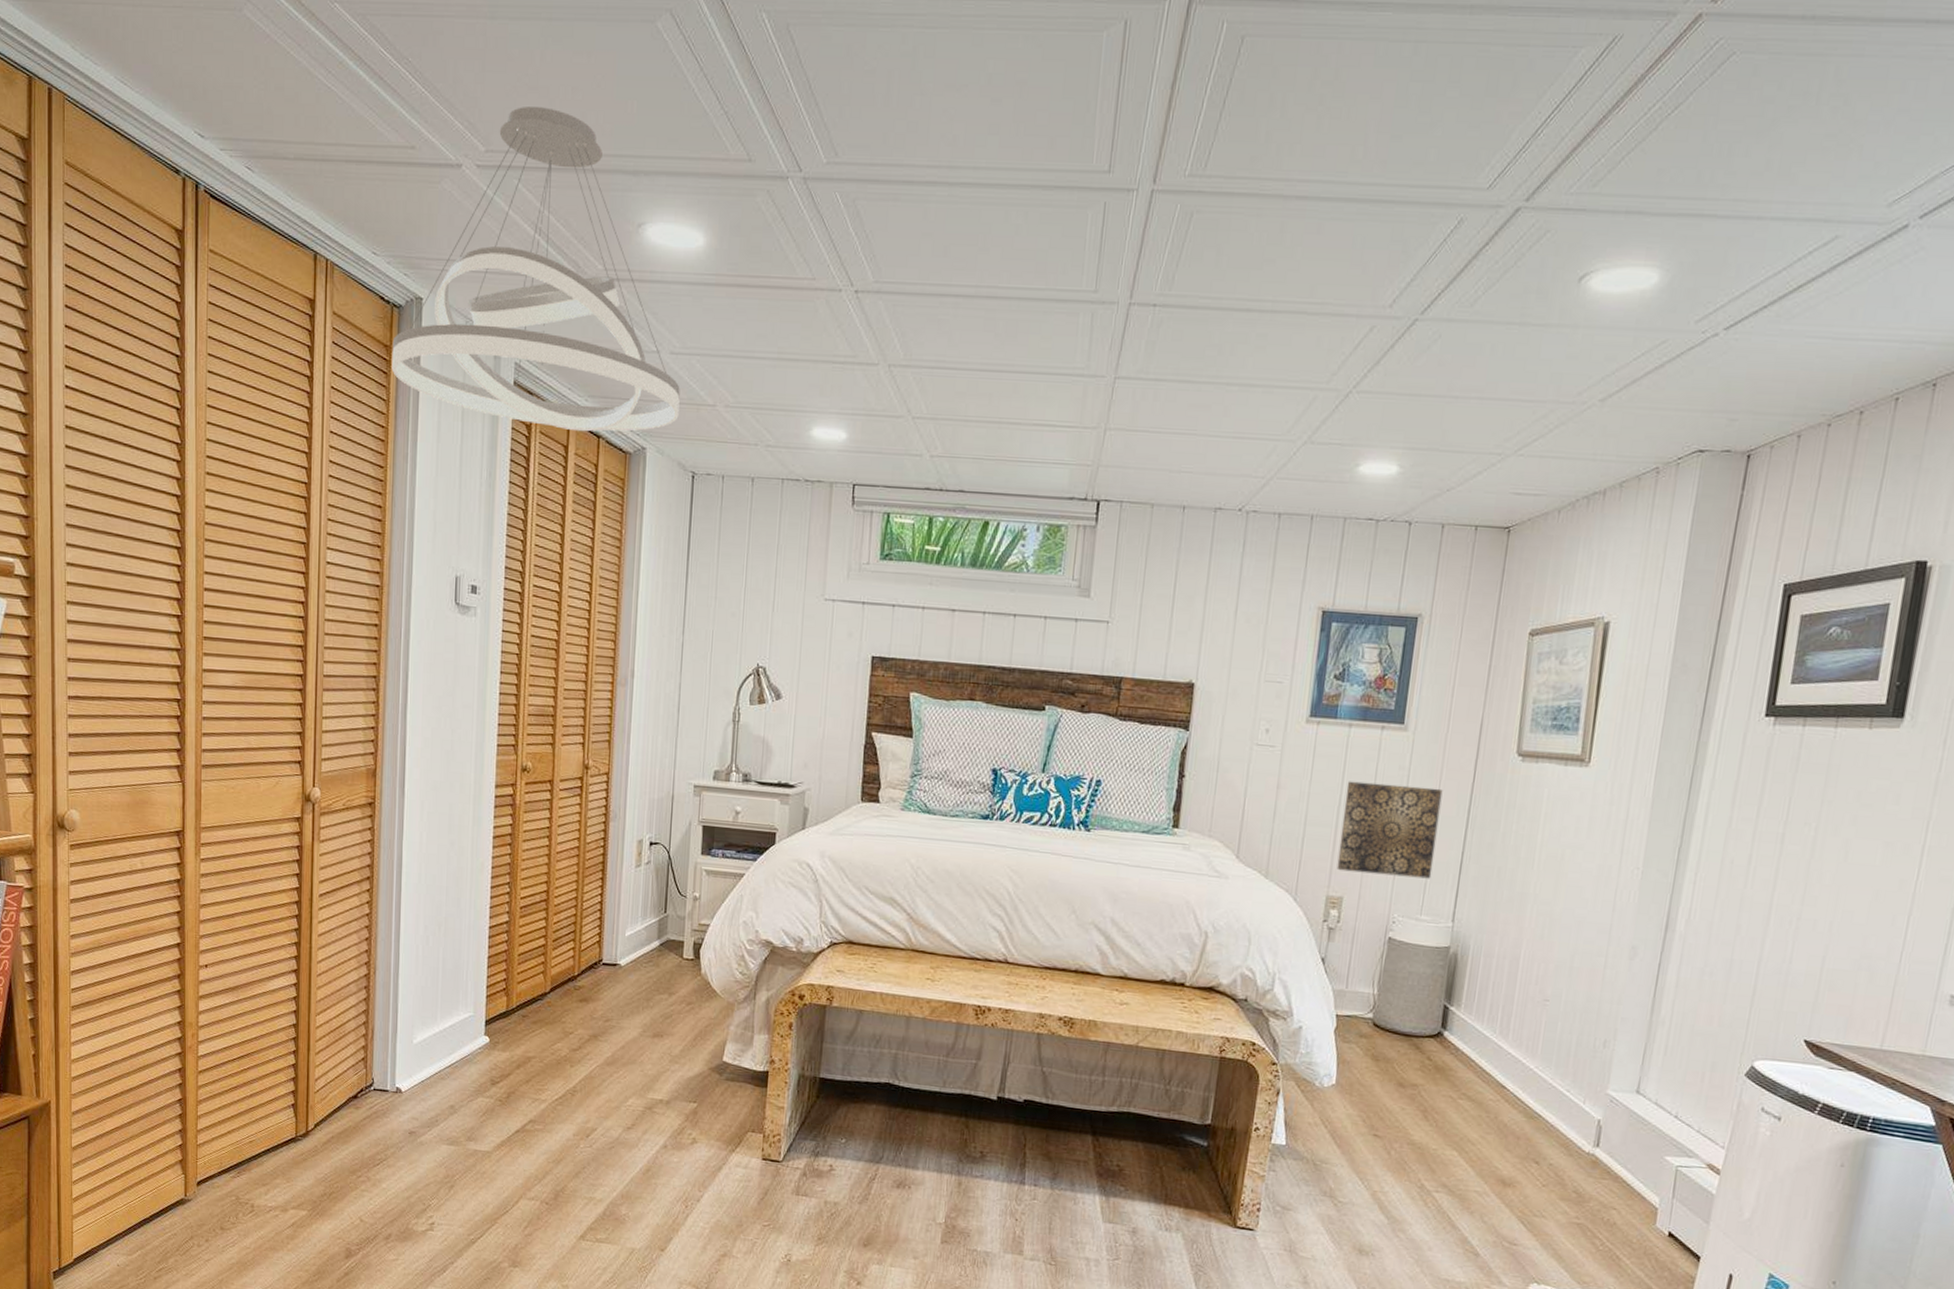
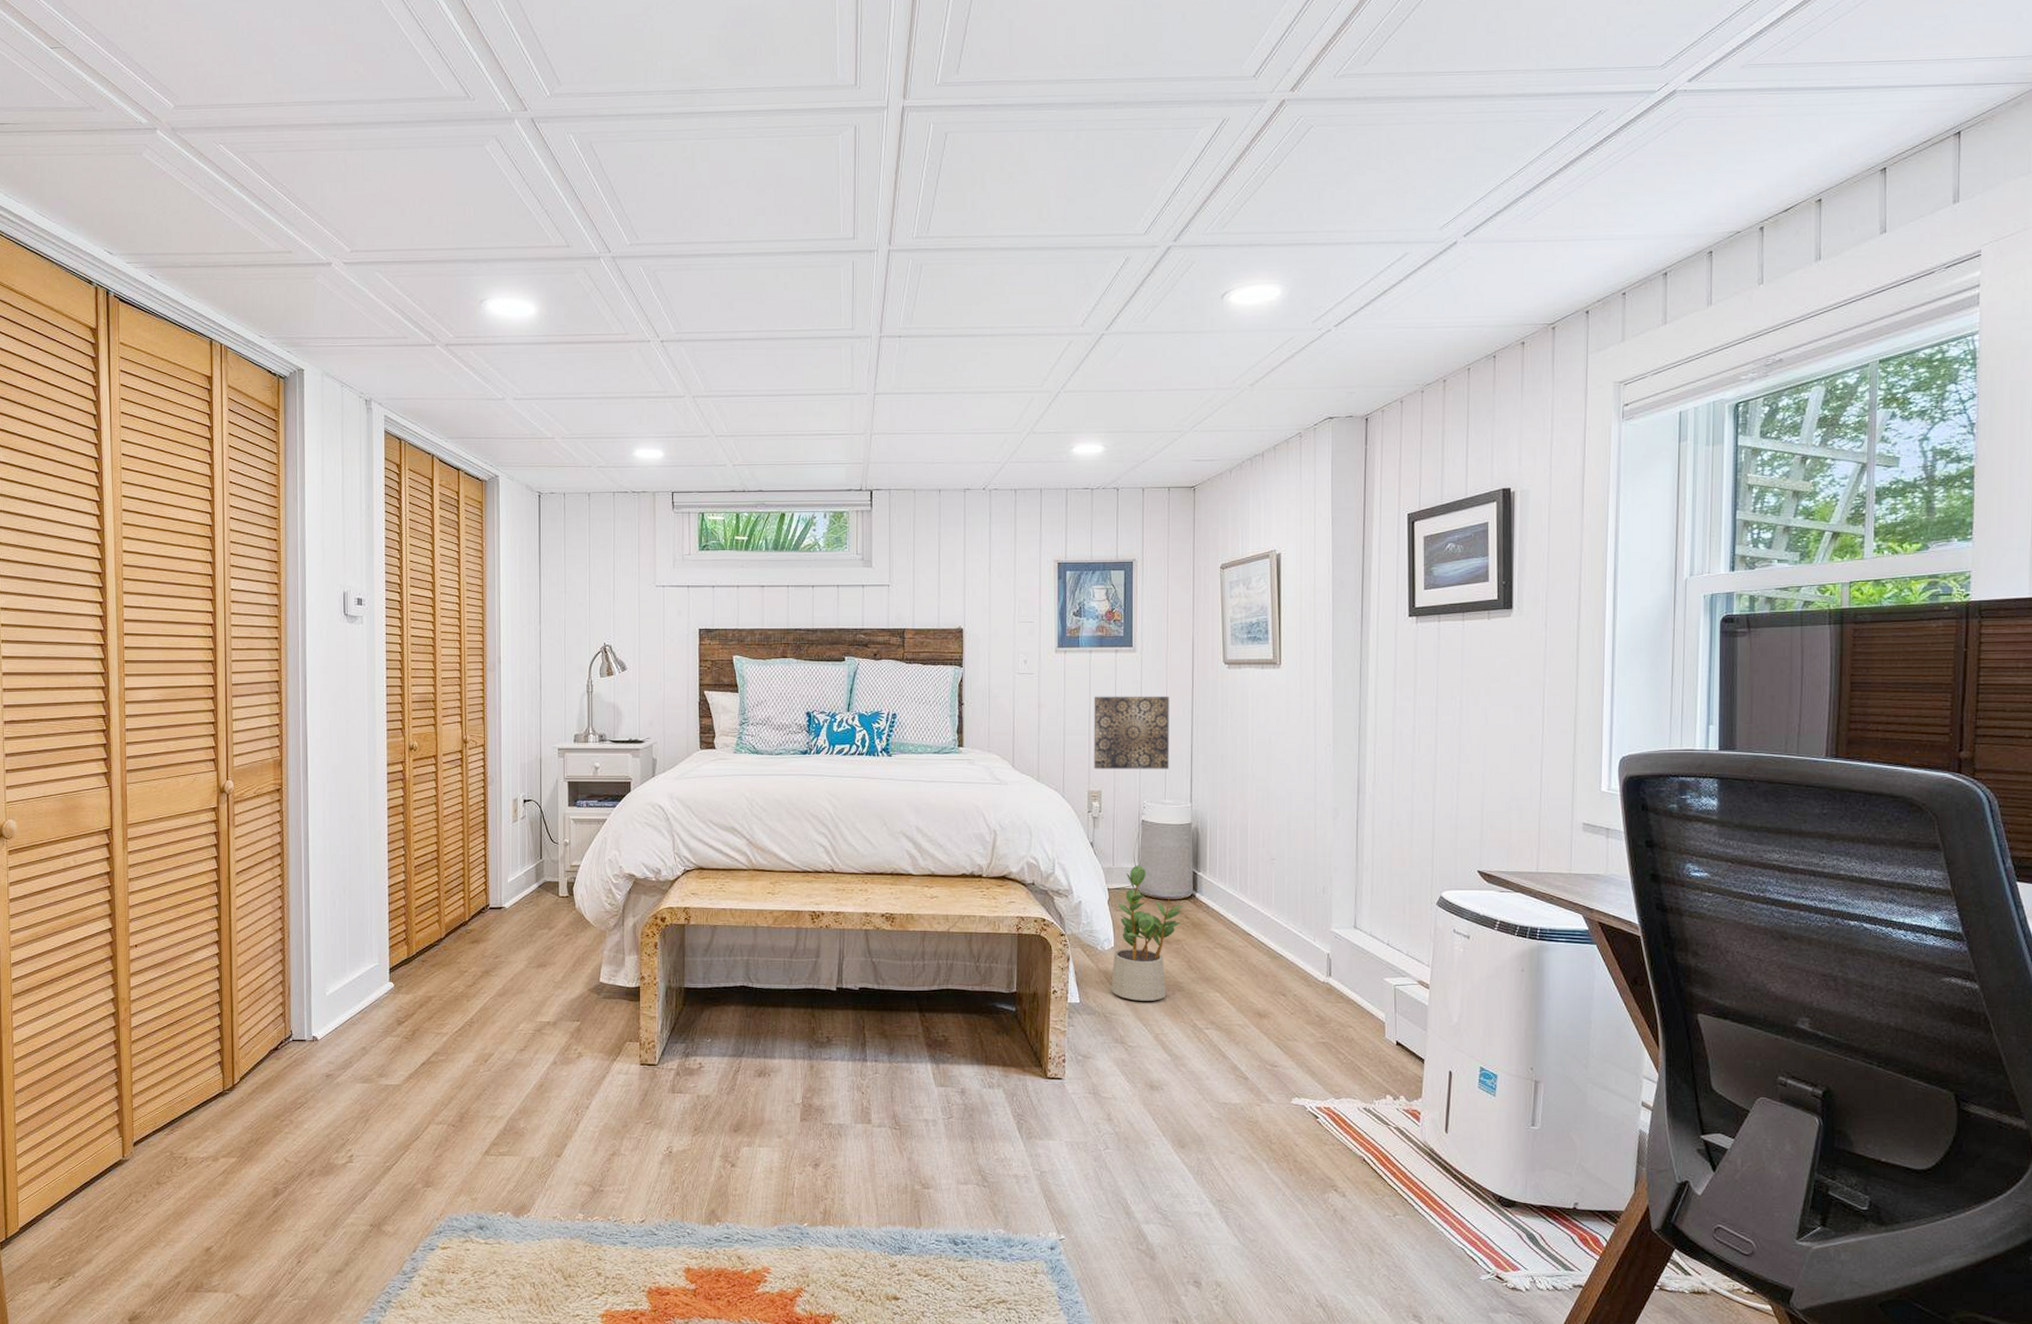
pendant light: present [391,107,680,432] -> none [280,215,524,467]
potted plant: none [1325,990,1427,1153] -> present [1111,865,1183,1001]

